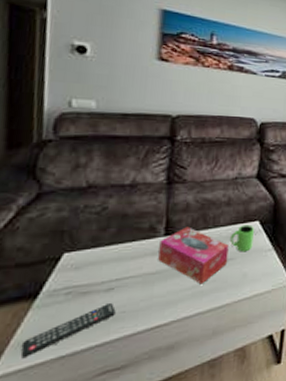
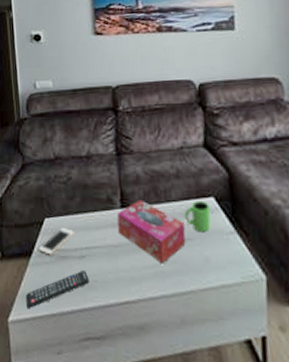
cell phone: none [48,261,103,293] -> present [38,228,74,255]

